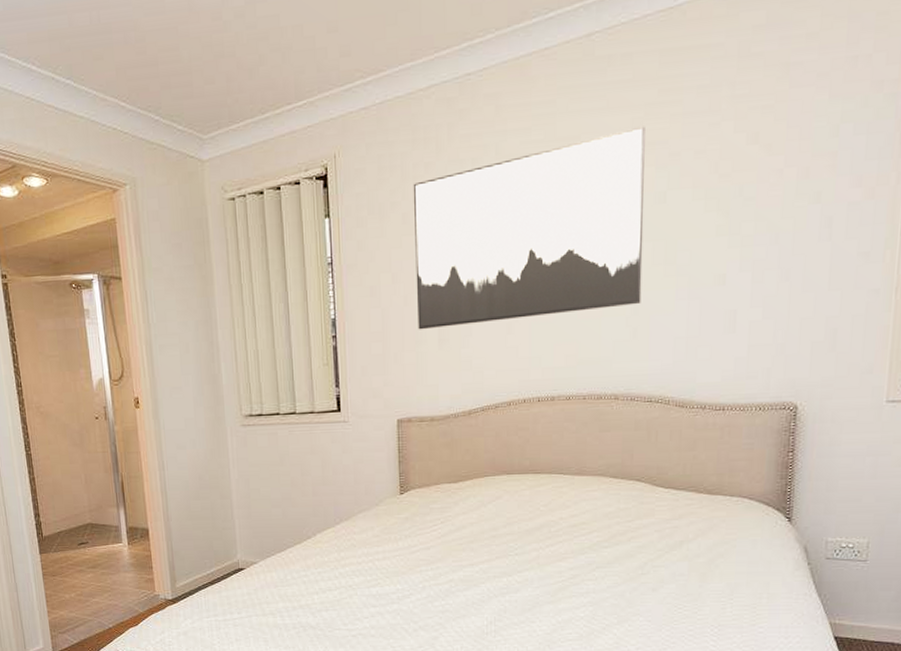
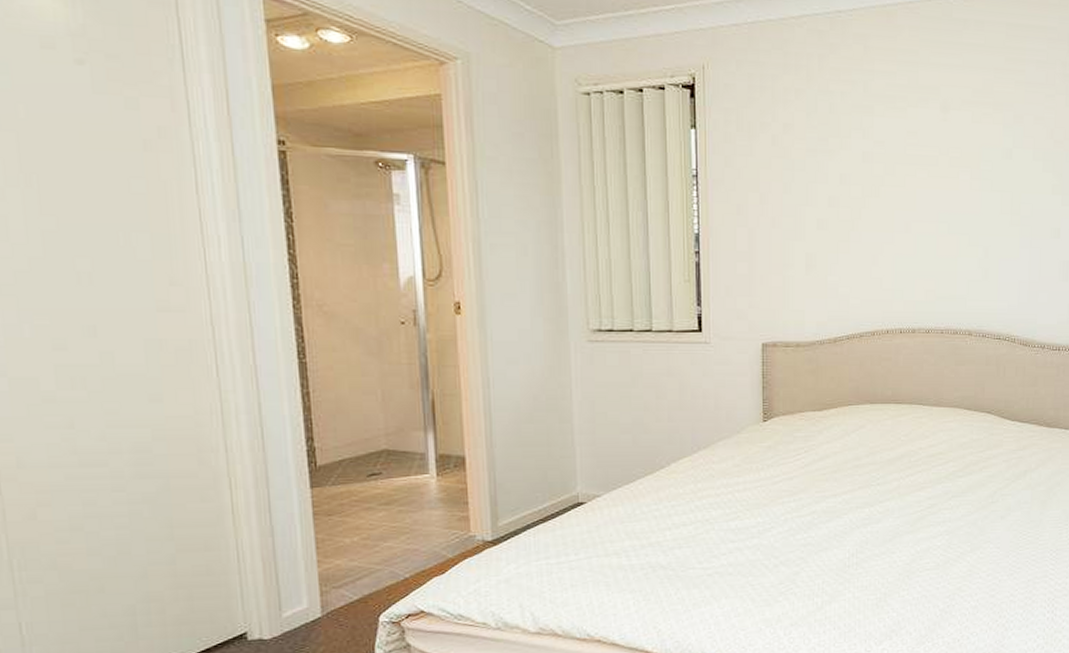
wall art: present [413,126,645,330] -> none [783,87,995,254]

